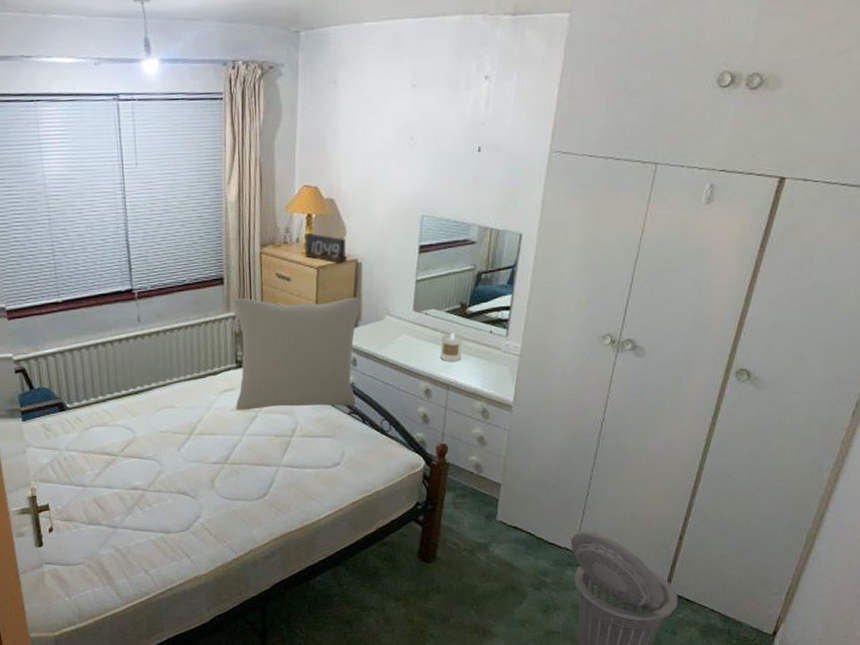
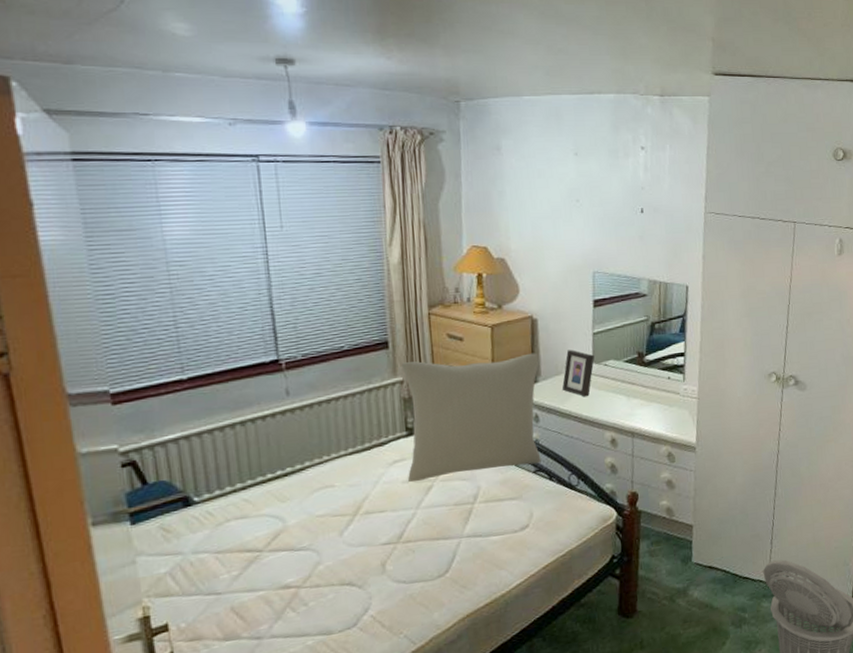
alarm clock: present [304,232,348,263] -> none [476,291,523,321]
picture frame: none [380,296,415,345] -> present [562,349,595,397]
candle: present [440,332,464,362] -> none [621,381,644,410]

